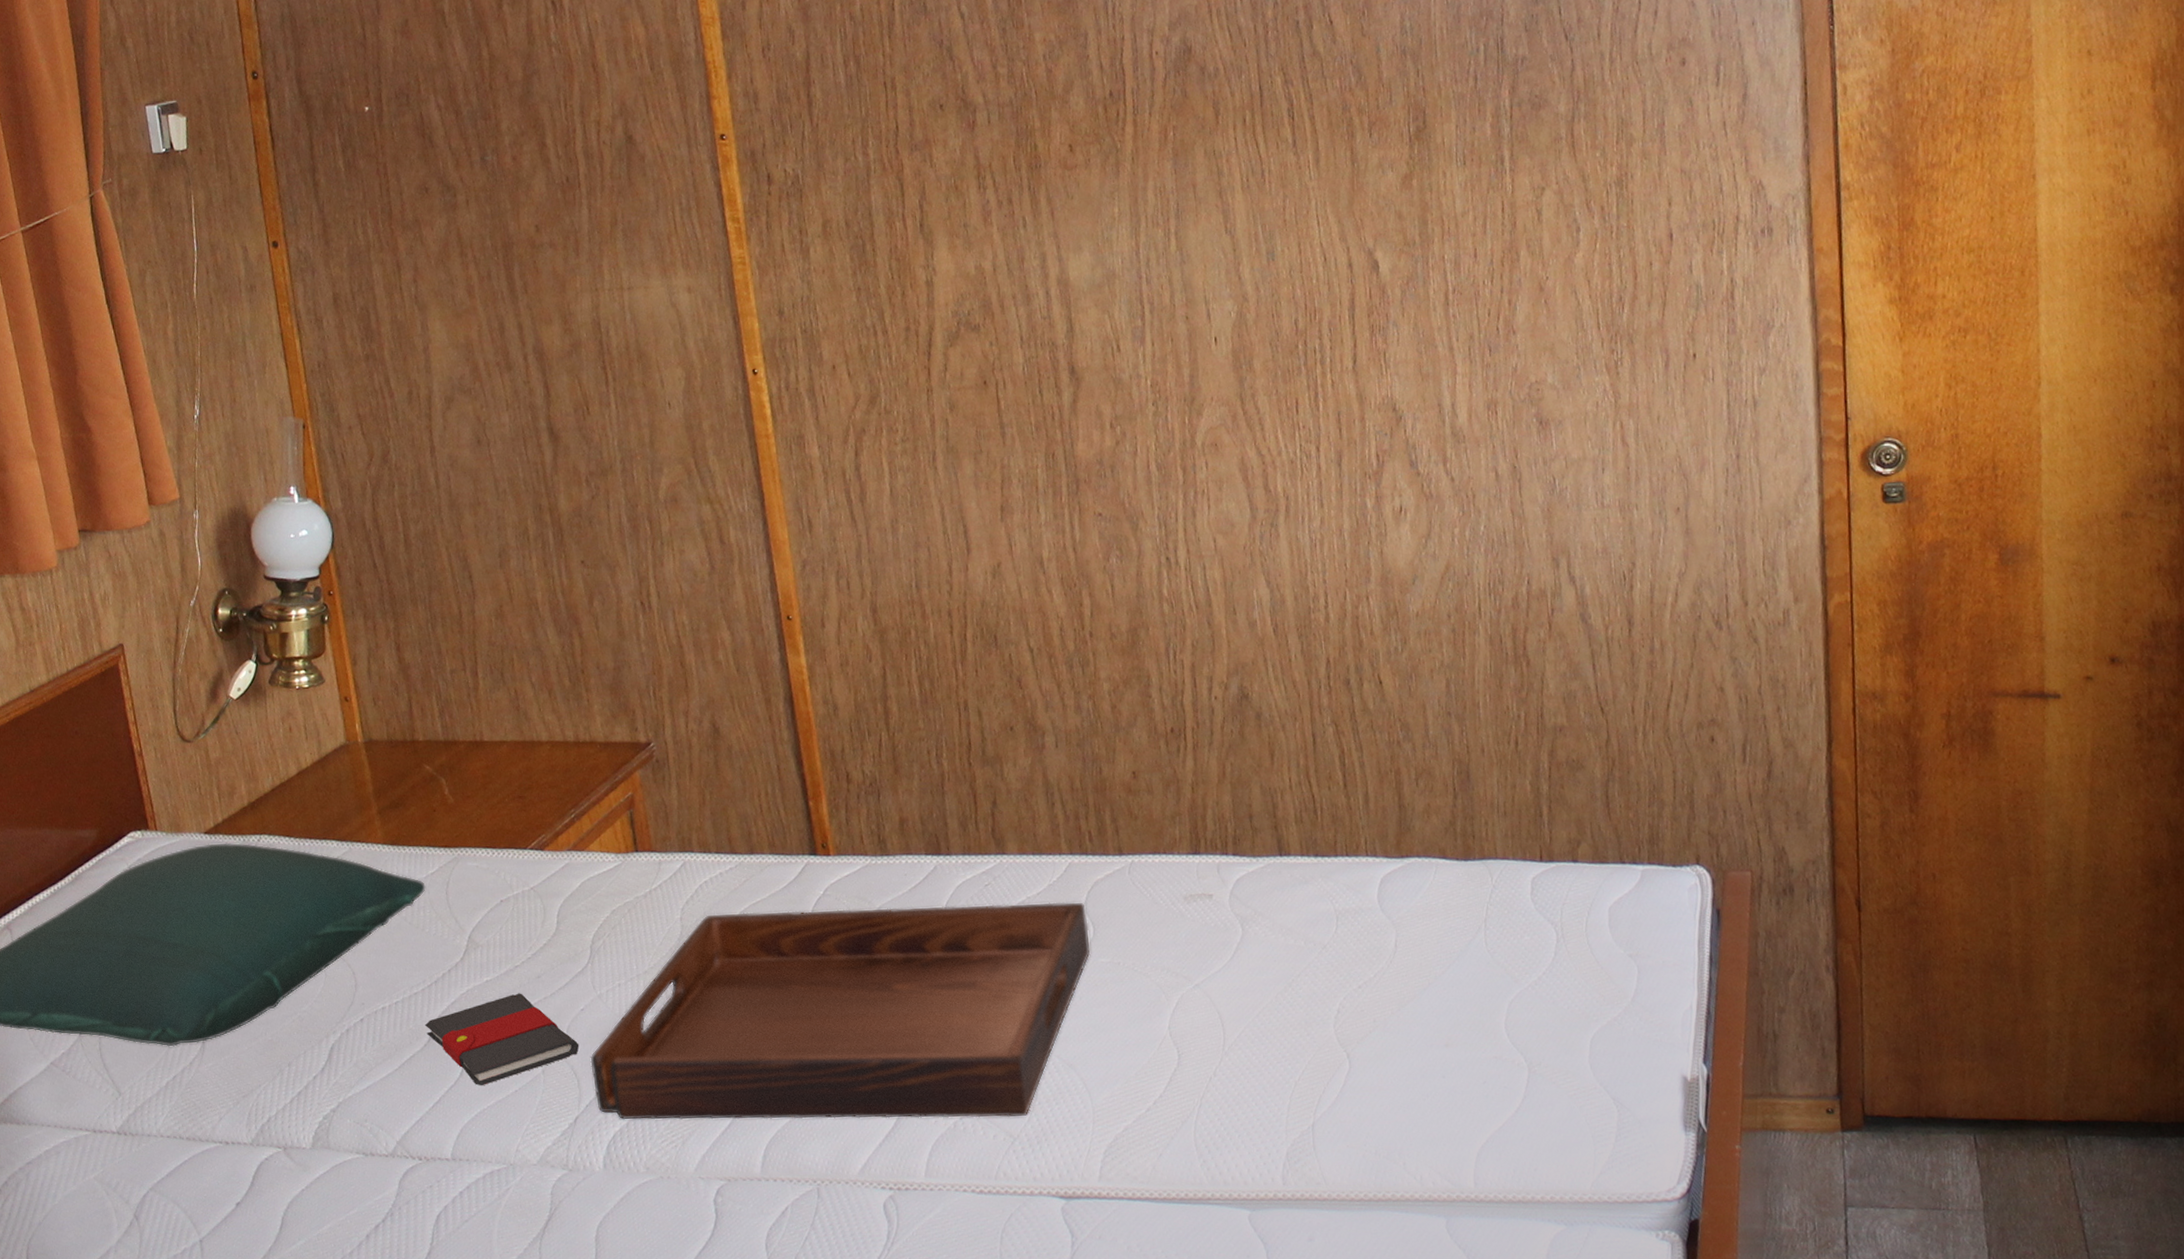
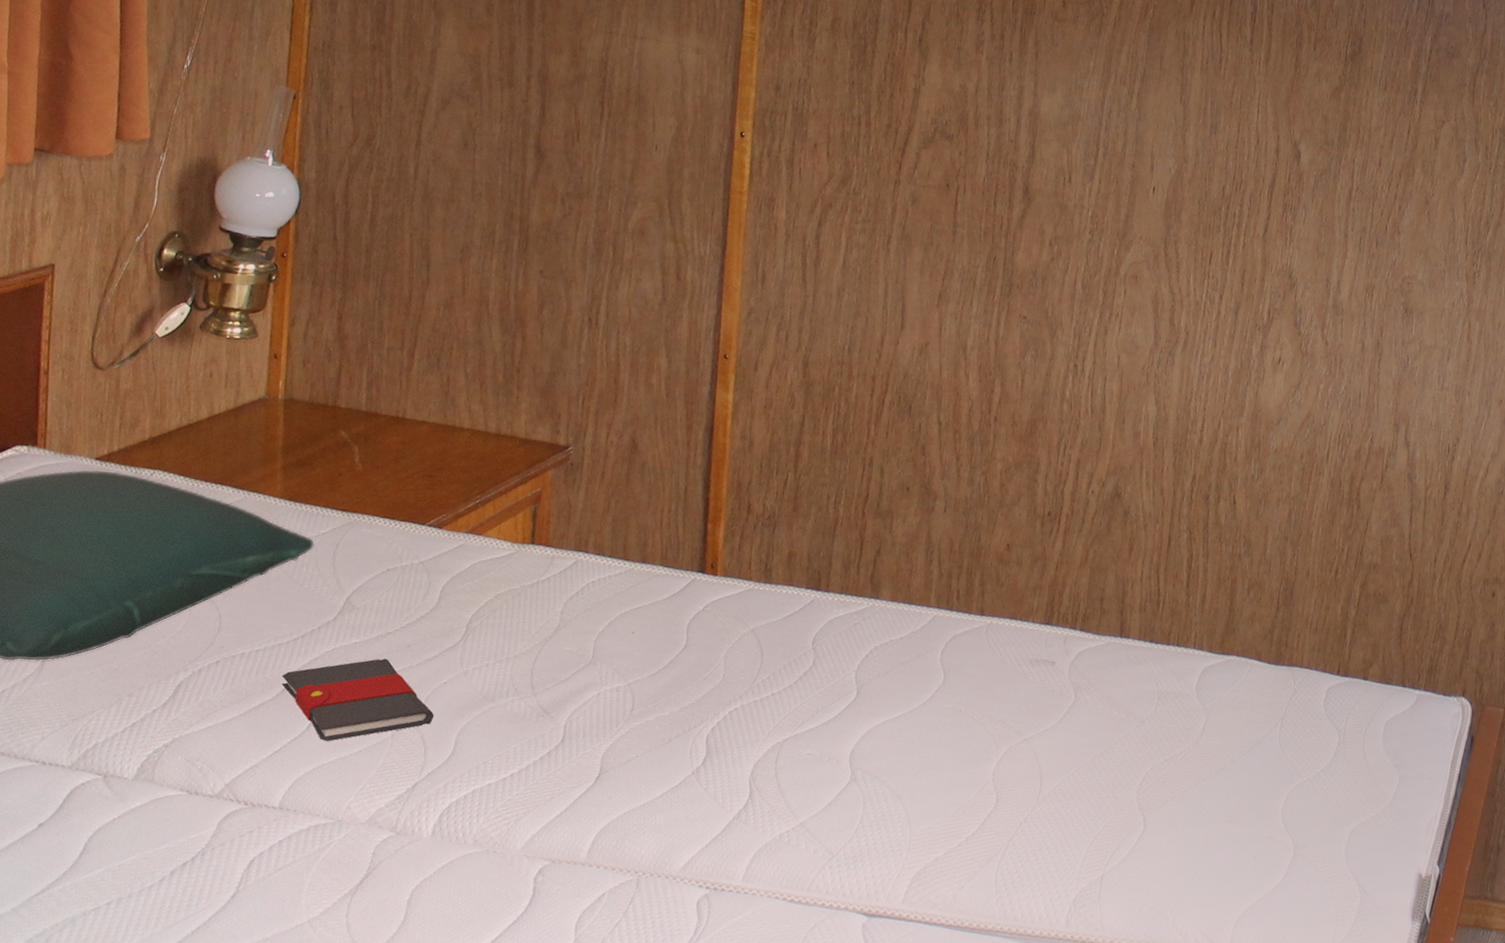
serving tray: present [590,902,1091,1120] -> none [439,612,941,836]

